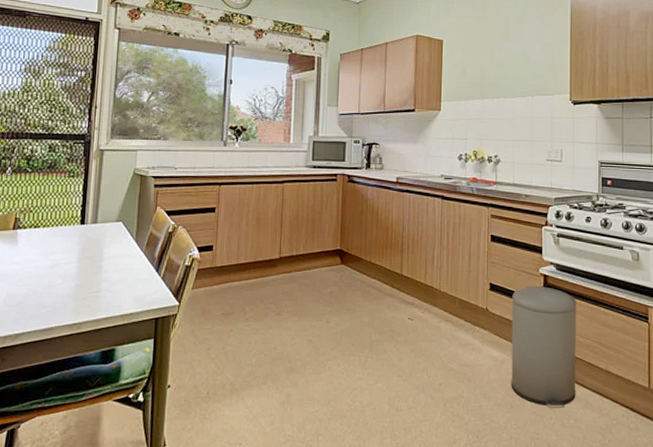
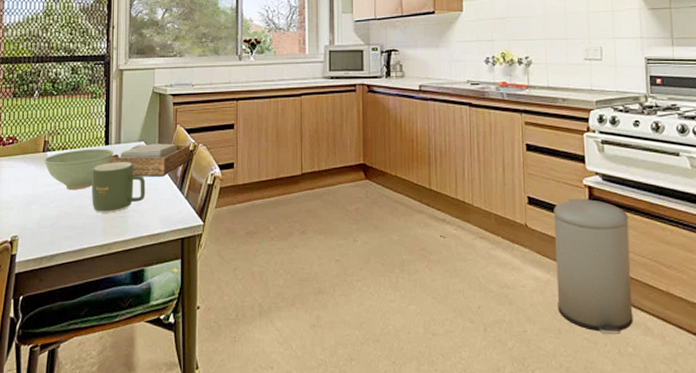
bowl: none [14,227,89,268] -> present [44,149,113,189]
mug: none [63,241,122,292] -> present [91,162,146,213]
napkin holder: none [84,224,170,257] -> present [110,143,191,177]

